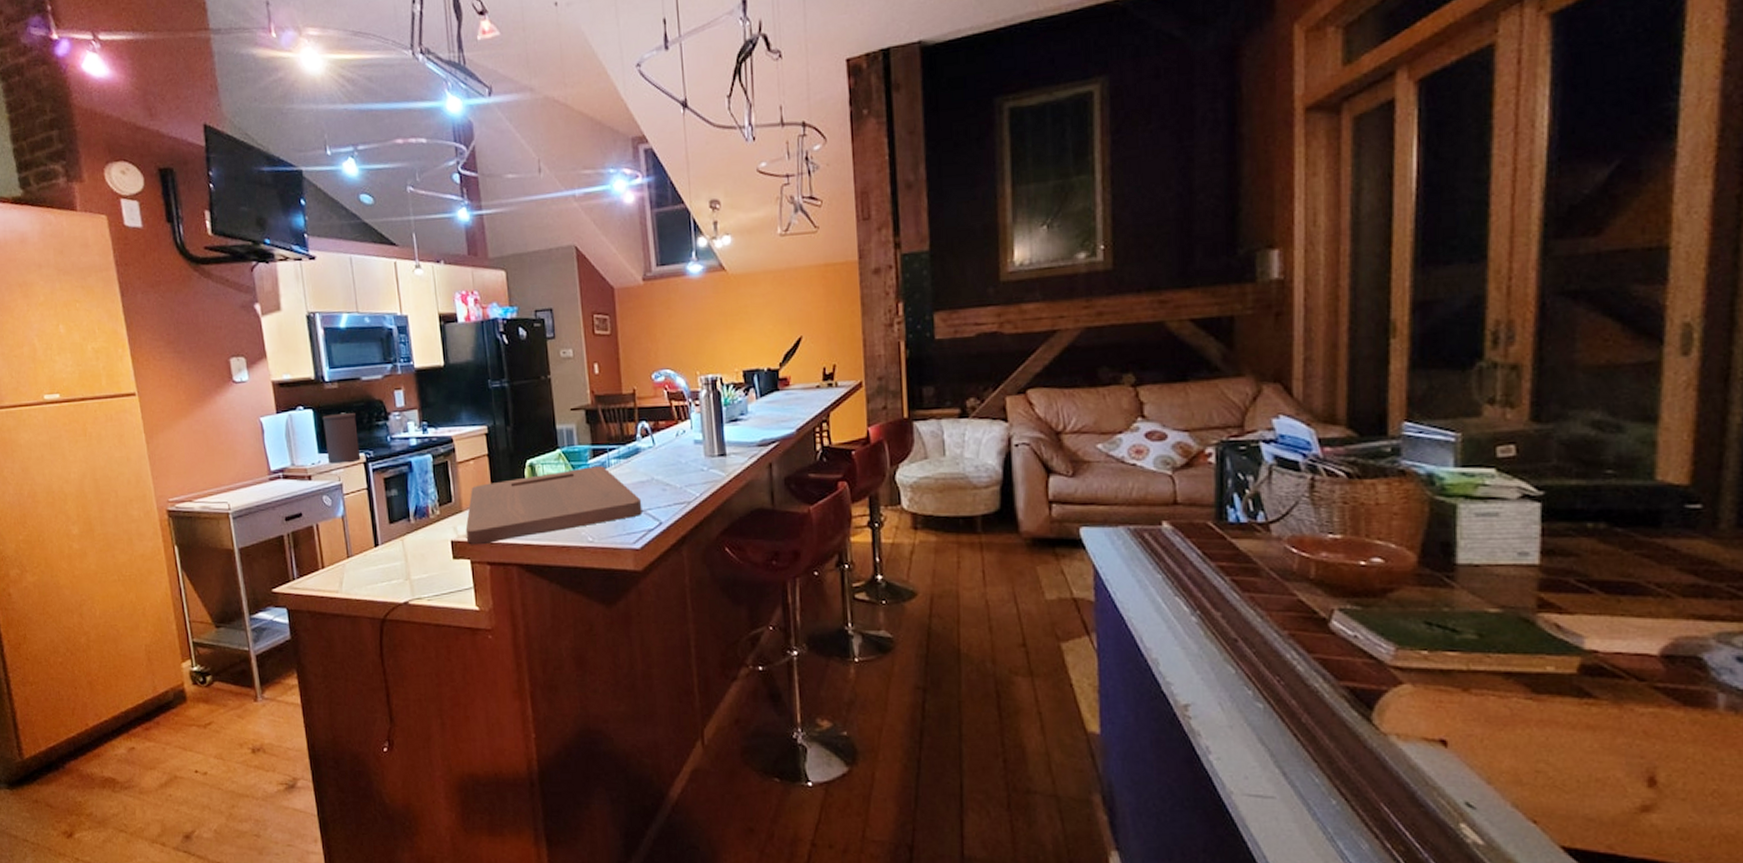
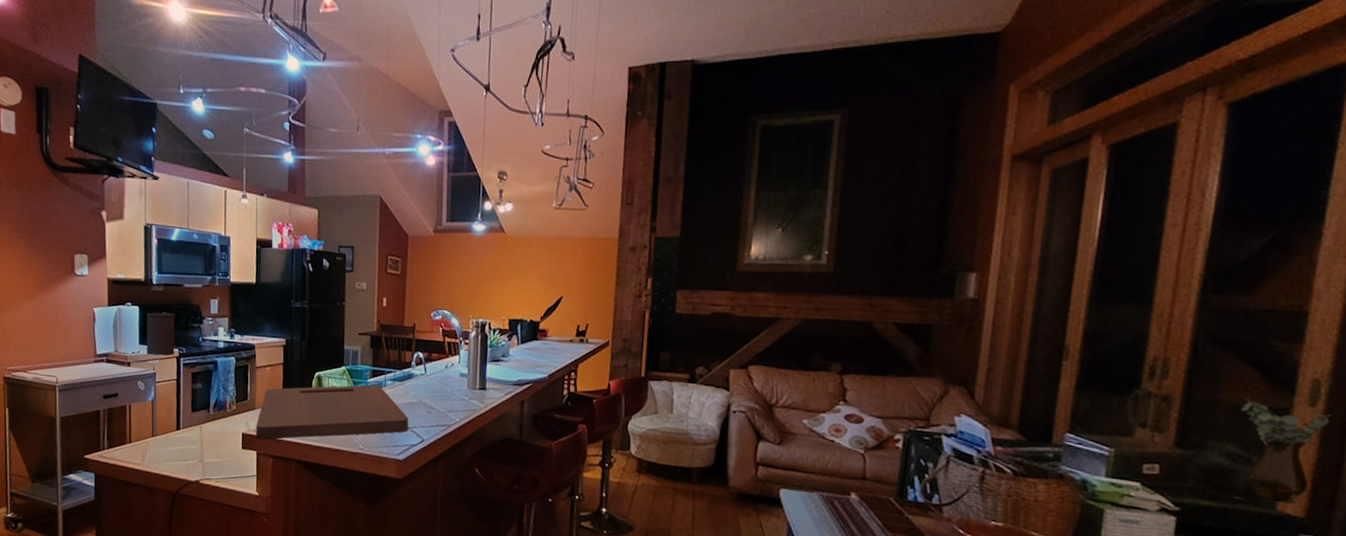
vase: none [1602,354,1708,470] -> present [1240,397,1331,502]

